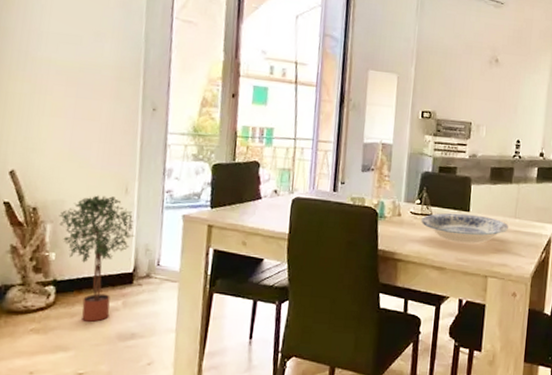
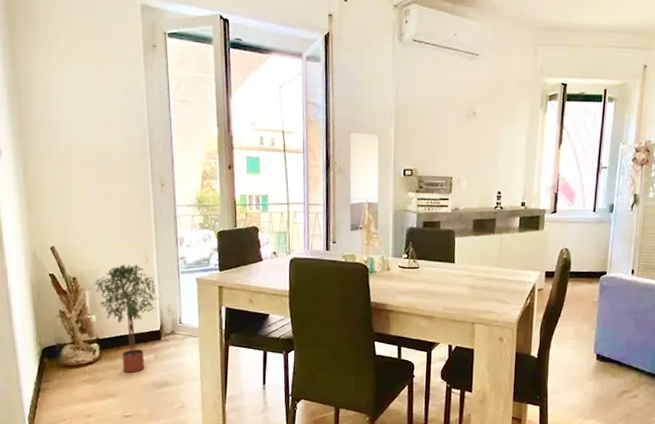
plate: present [421,213,509,244] -> none [409,265,494,294]

